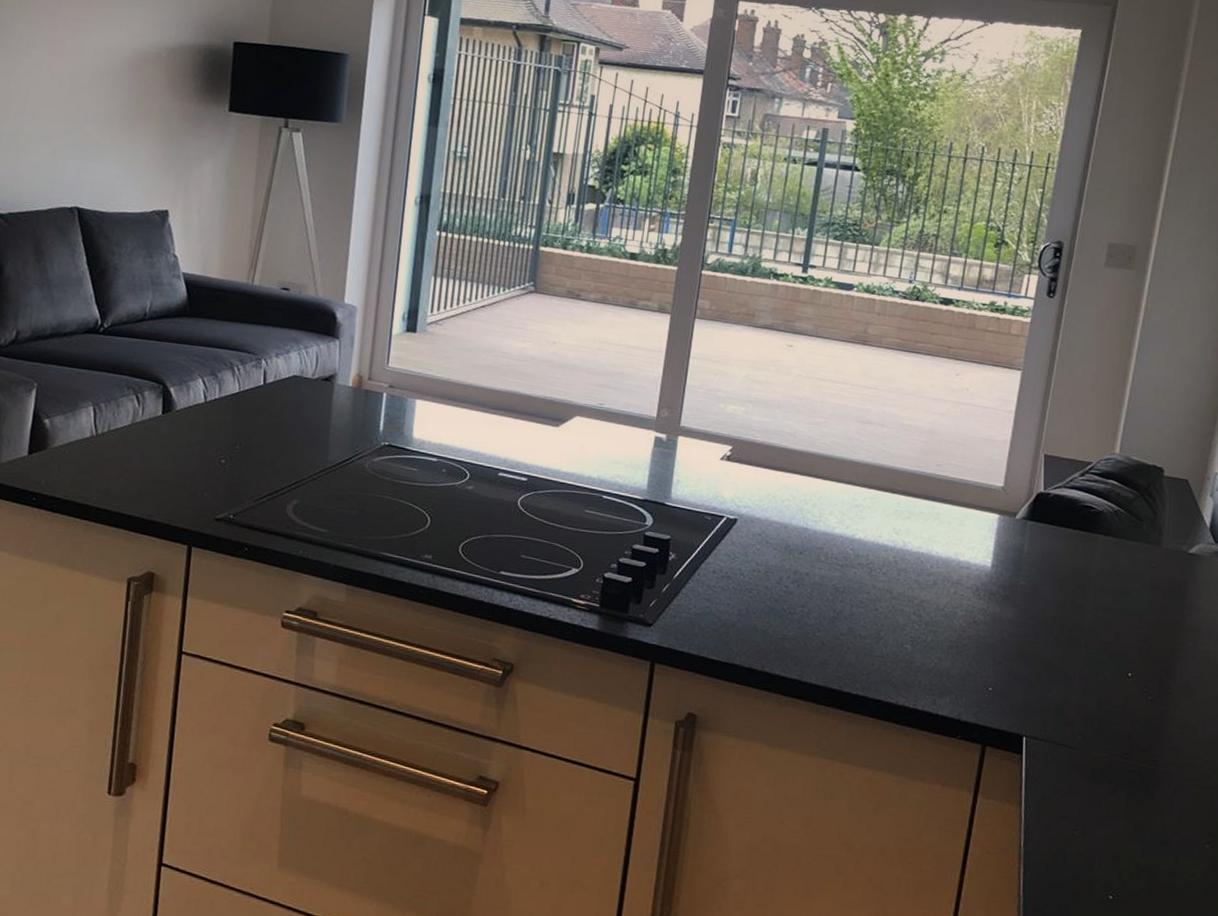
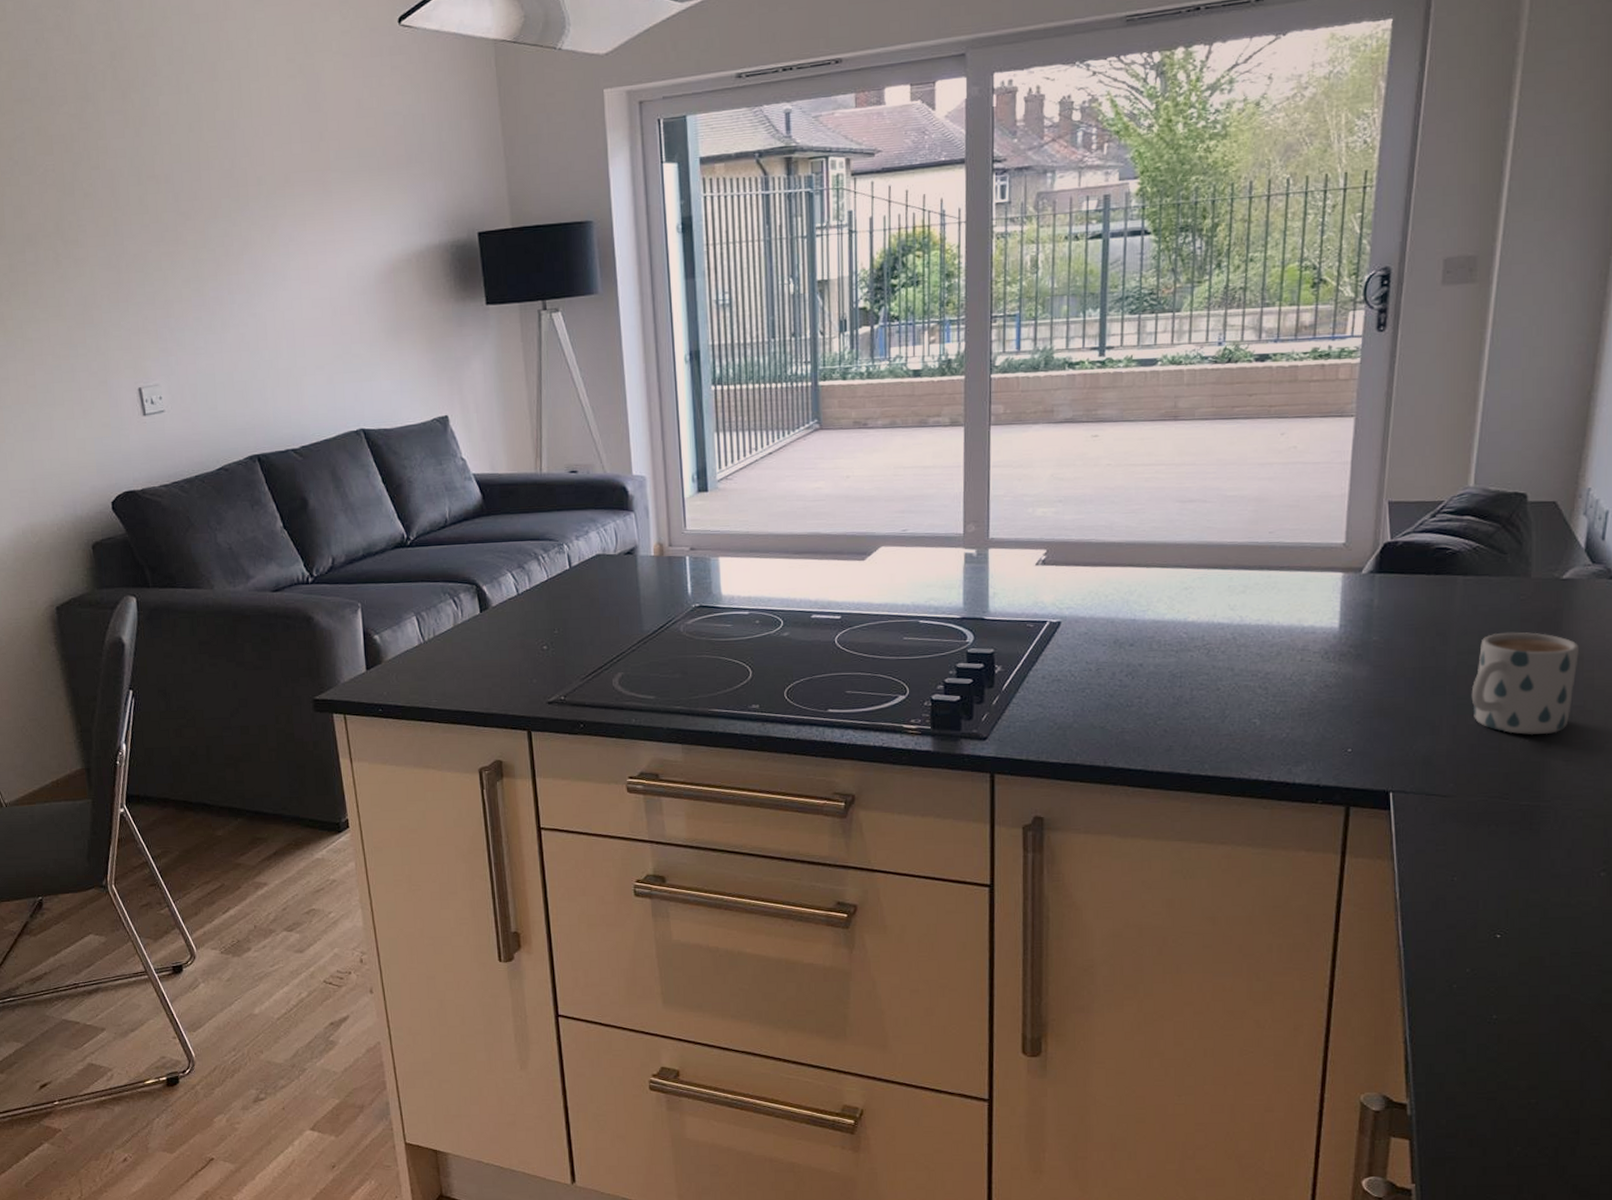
mug: none [1103,595,1199,700] -> present [1471,632,1579,735]

